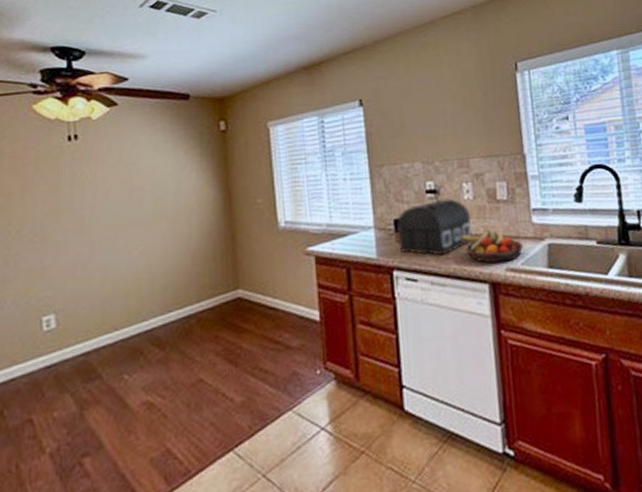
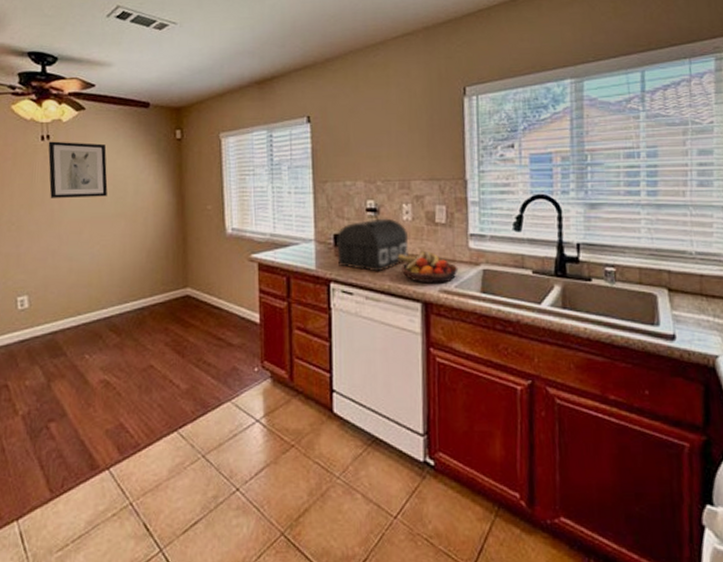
wall art: none [76,140,145,203] -> present [48,141,108,198]

